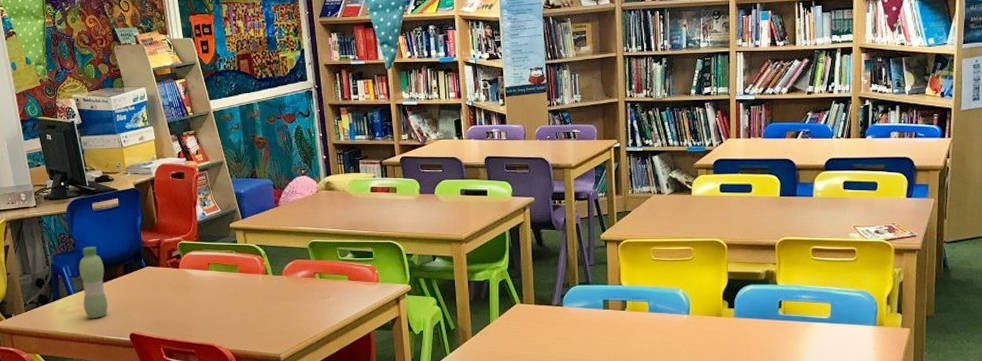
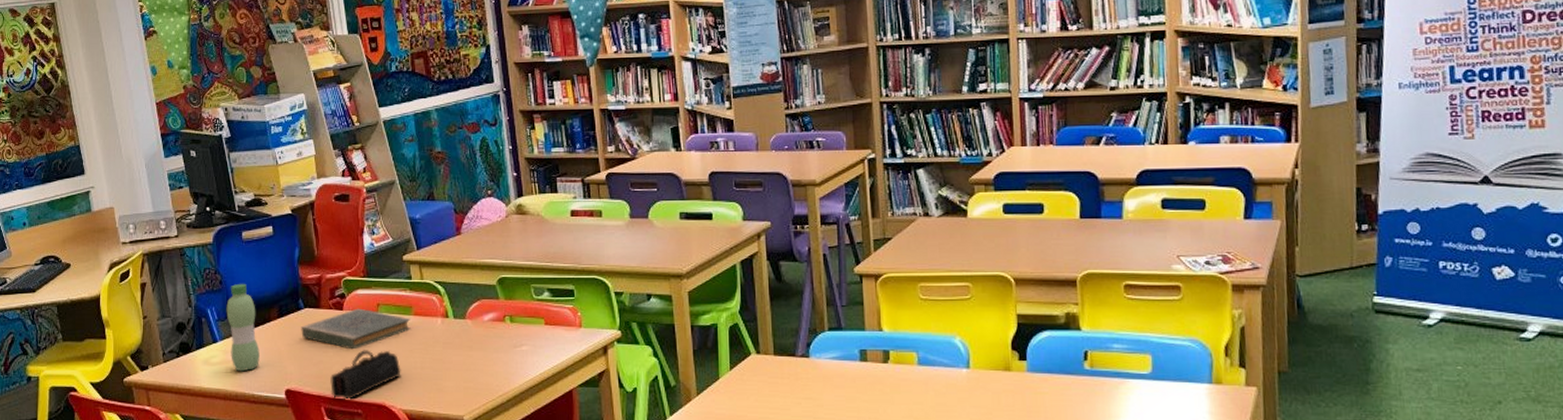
book: none [143,267,236,301] -> present [301,308,411,350]
pencil case: none [168,301,228,342] -> present [330,350,401,400]

